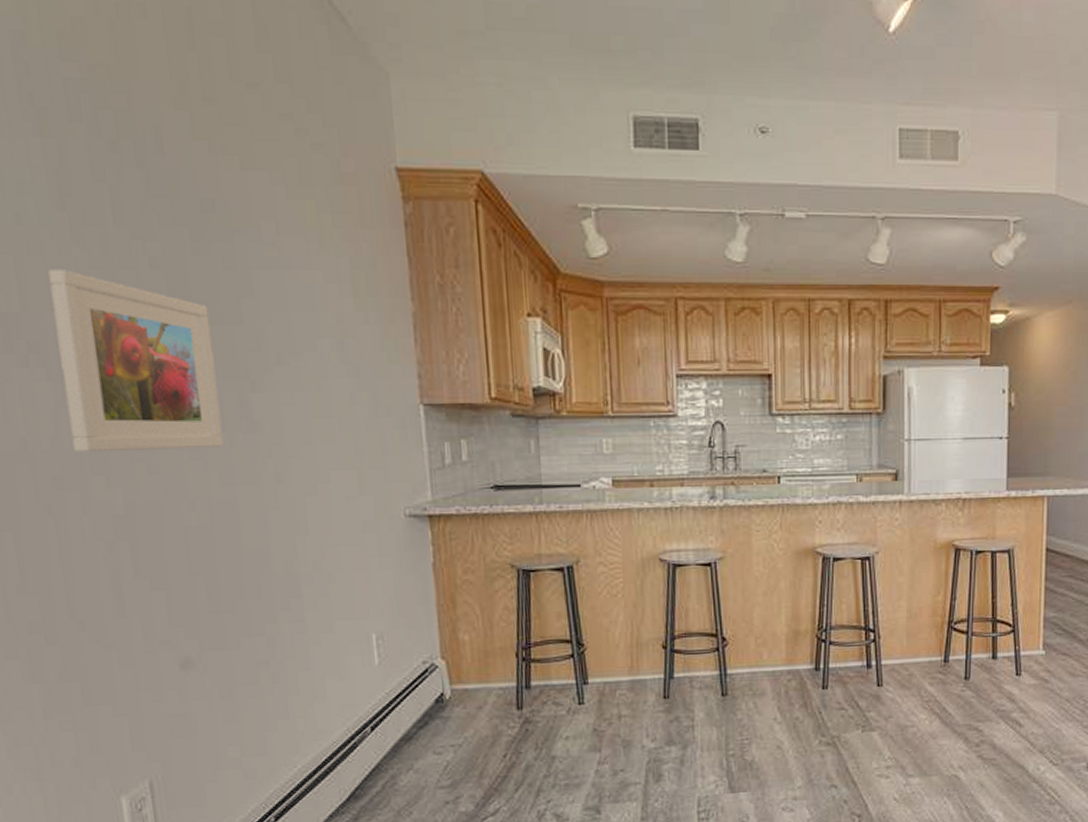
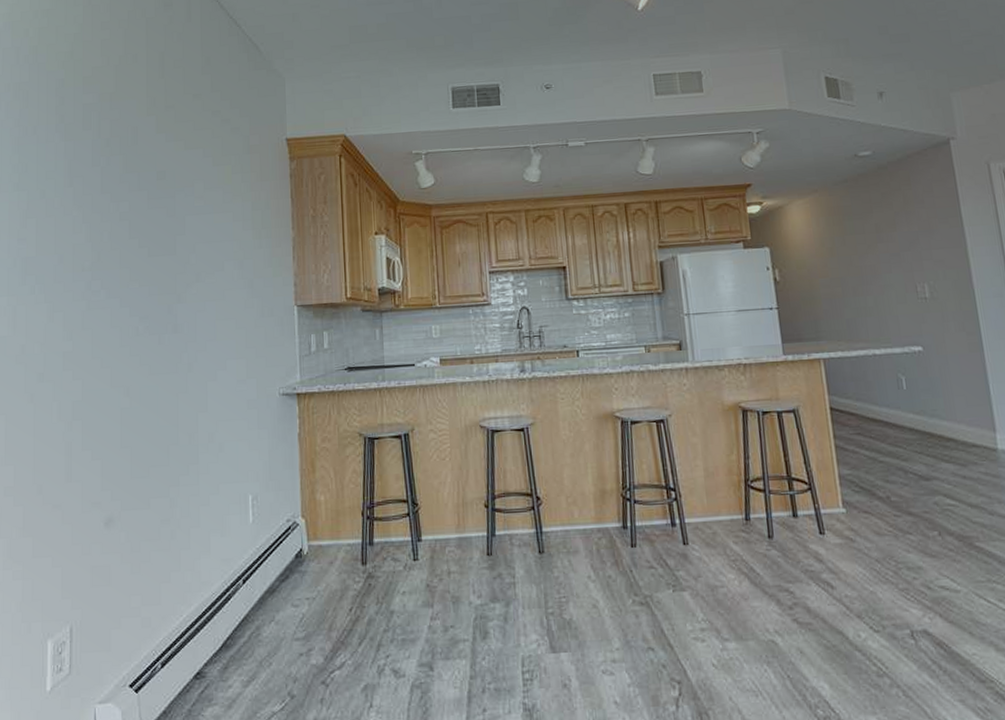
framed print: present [47,269,224,453] -> none [55,225,155,354]

